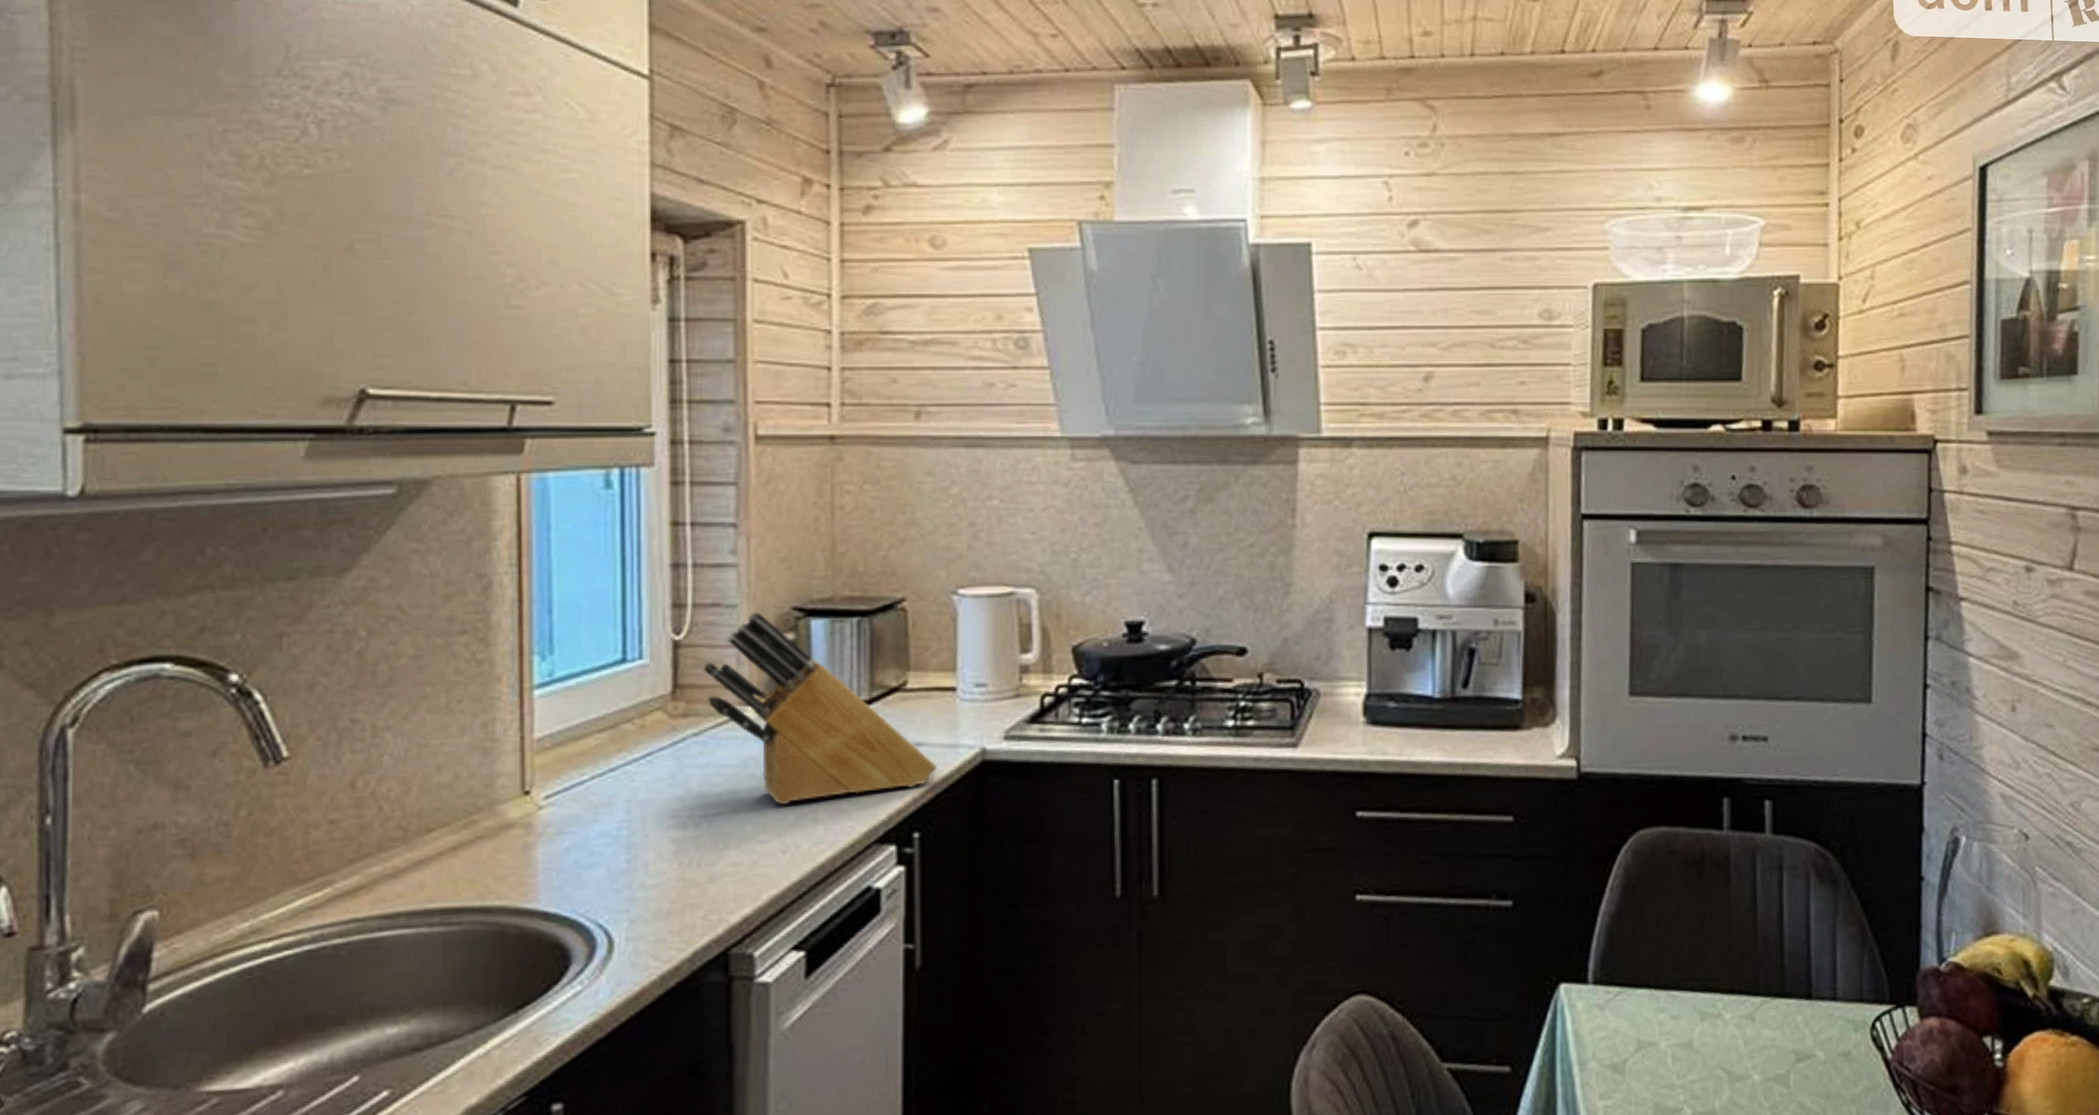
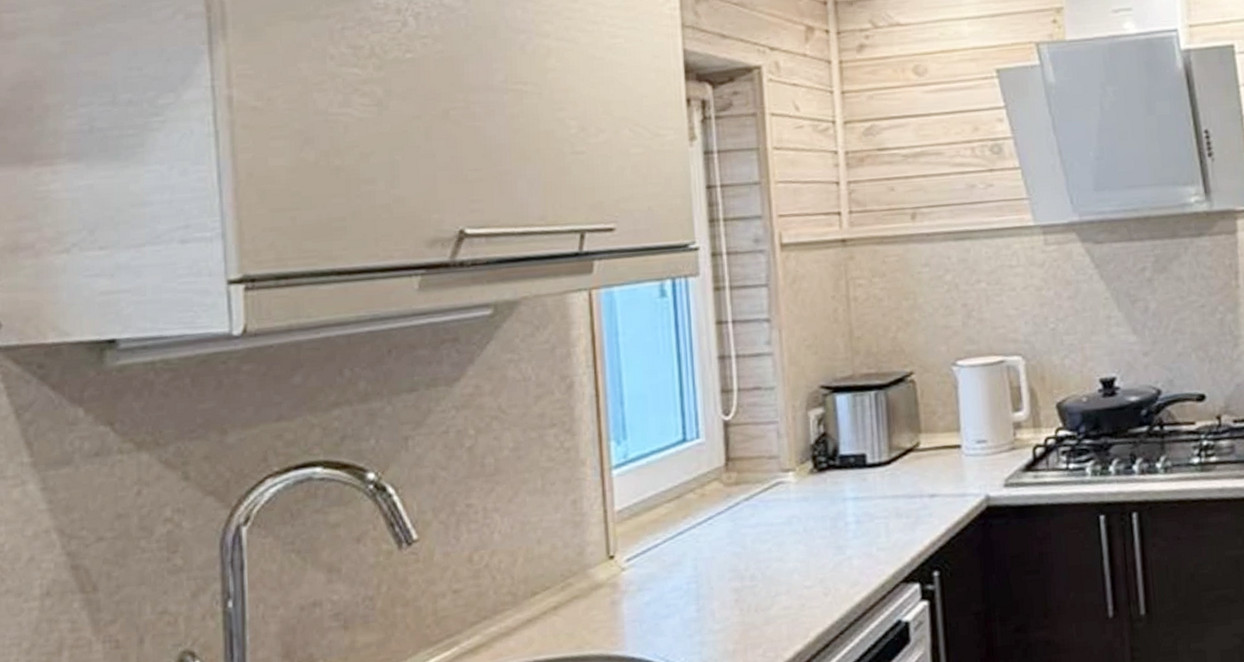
knife block: present [702,611,936,804] -> none [749,391,949,554]

